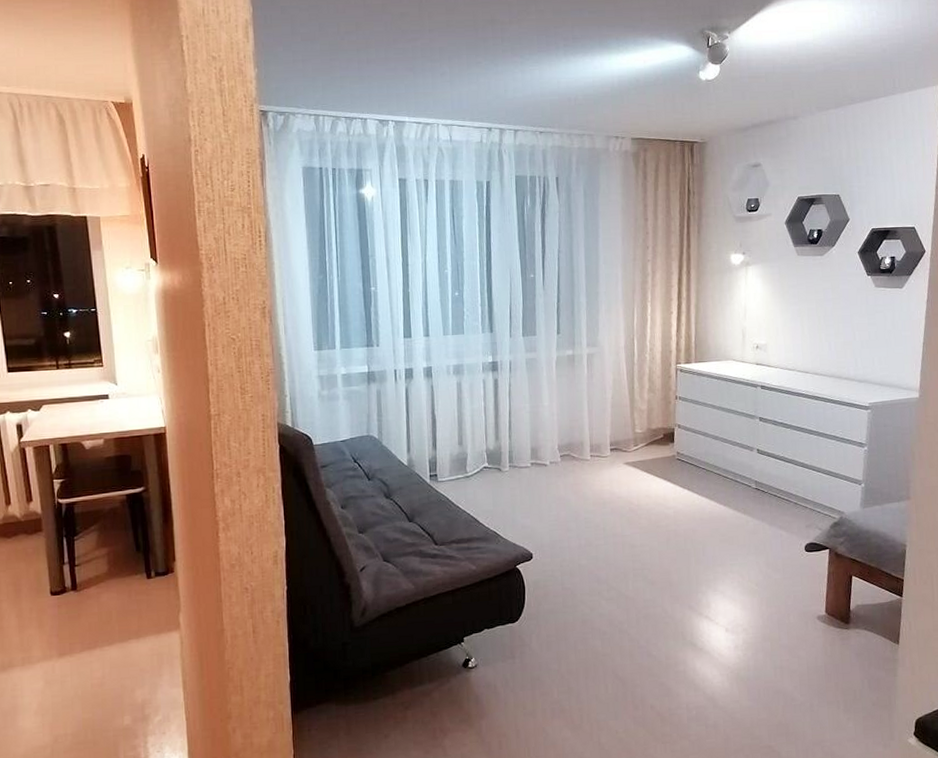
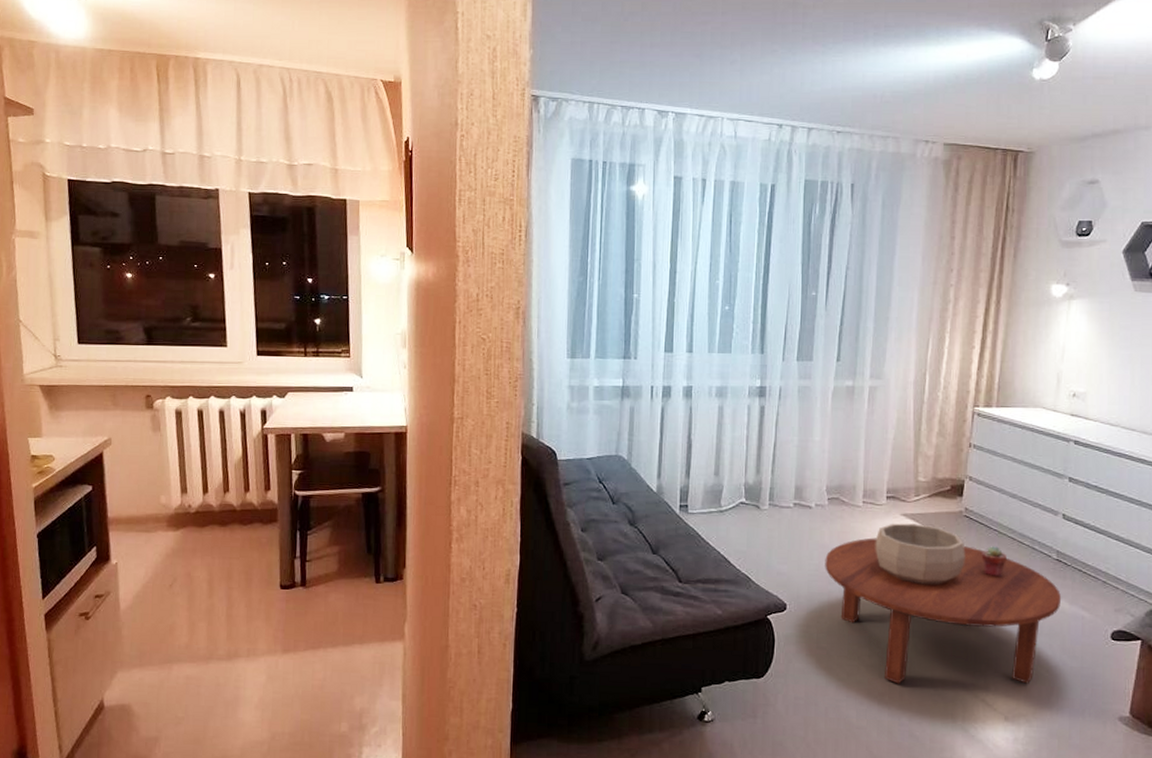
coffee table: none [562,485,763,612] -> present [825,537,1062,684]
decorative bowl: none [604,470,681,523] -> present [875,523,966,585]
potted succulent: none [694,482,715,509] -> present [981,546,1007,576]

